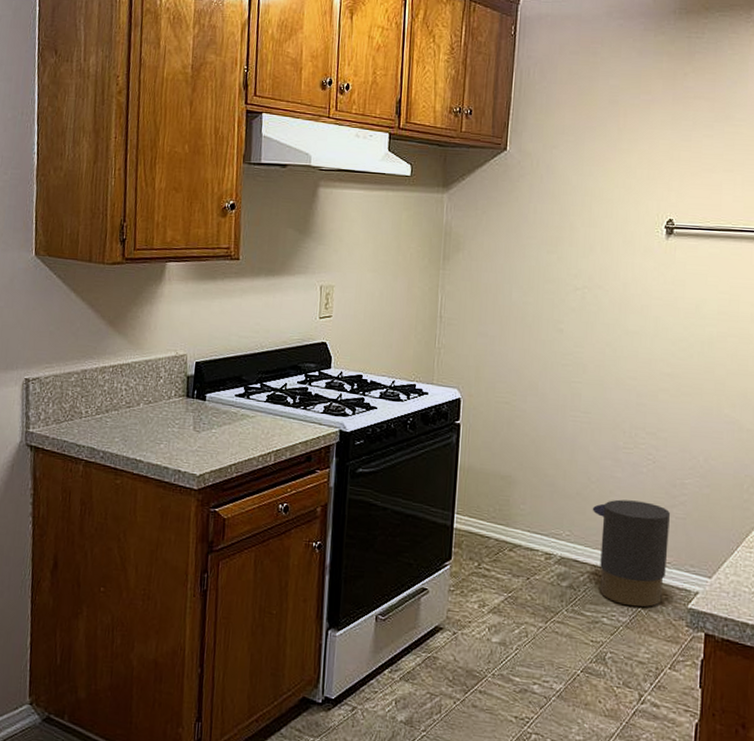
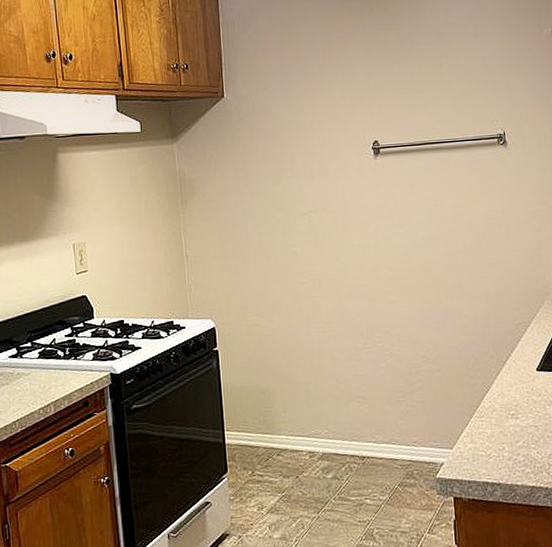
trash can: present [592,499,670,607] -> none [343,392,414,485]

